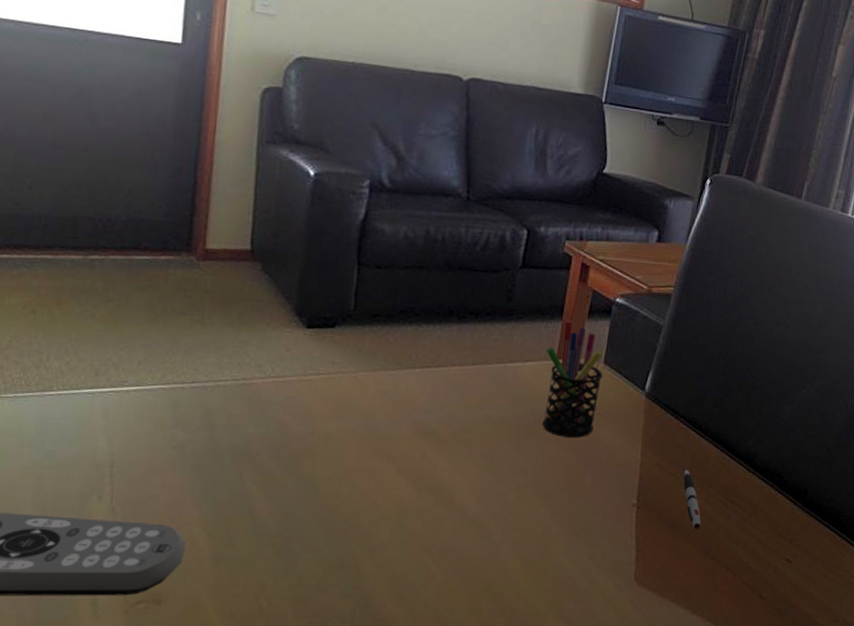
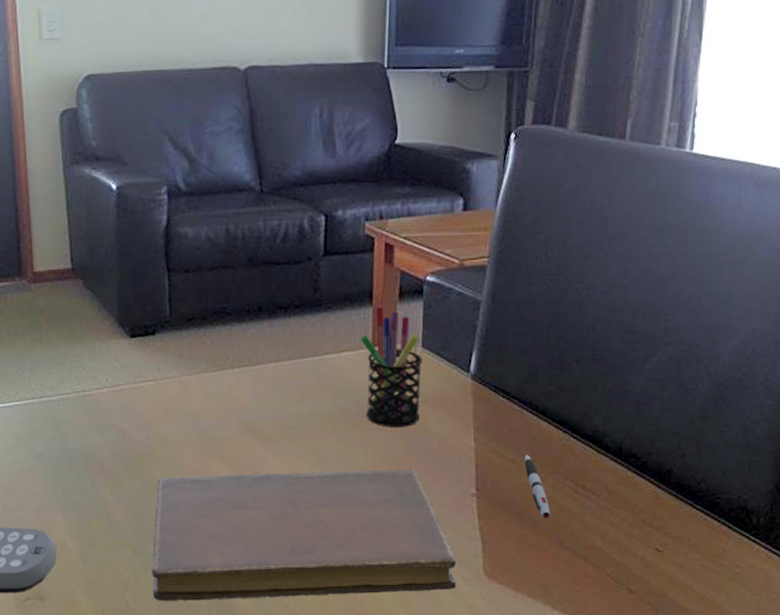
notebook: none [292,474,610,605] -> present [151,469,456,601]

